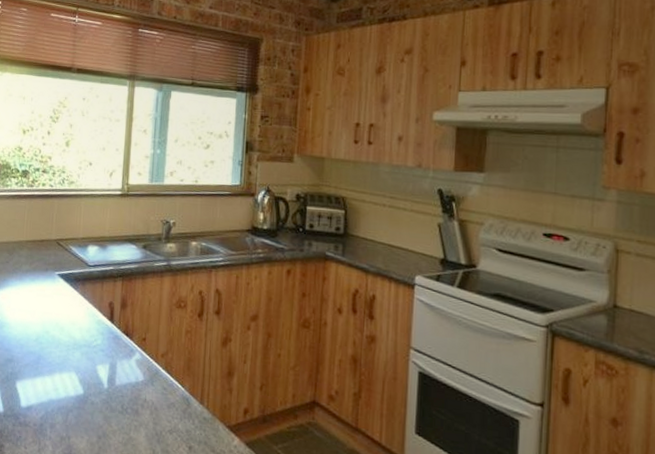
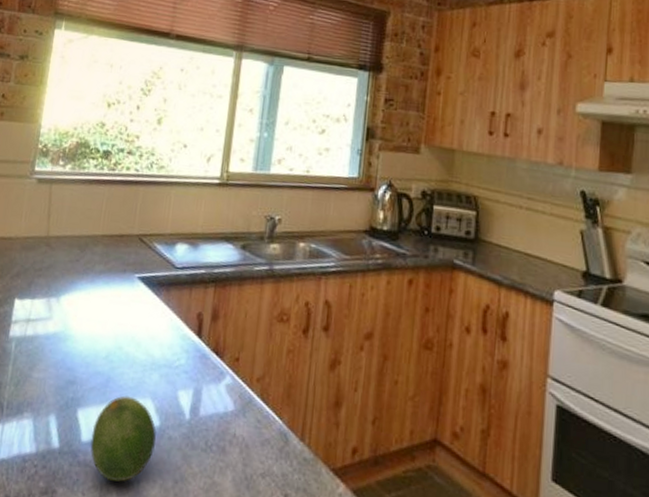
fruit: none [28,370,81,438] -> present [90,395,156,482]

